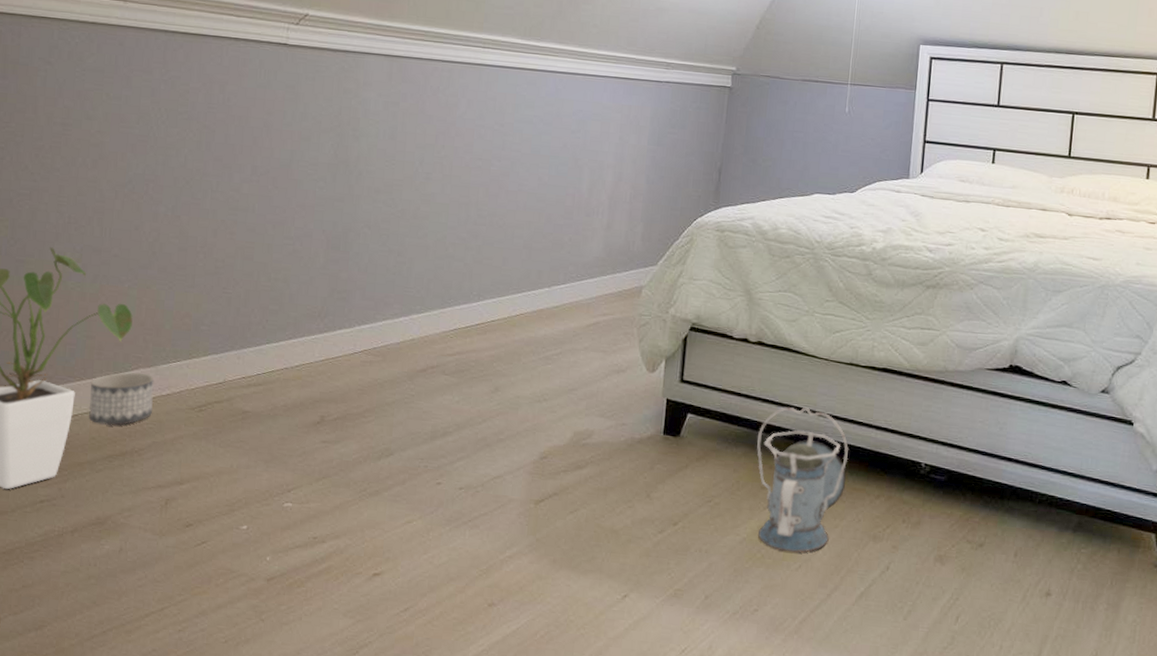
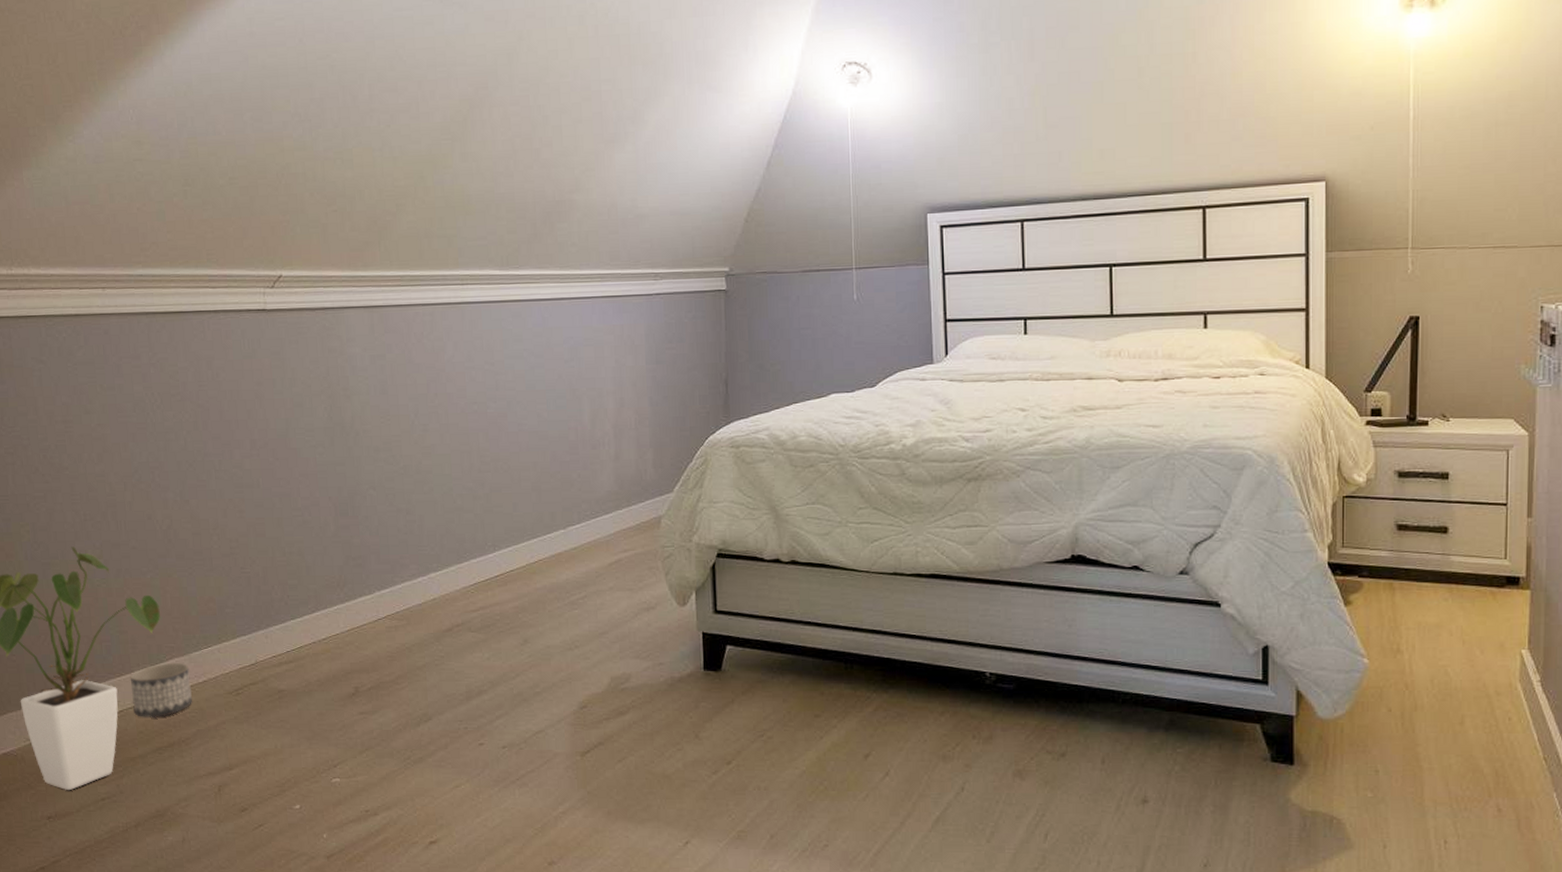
lantern: present [757,407,849,553] -> none [804,626,906,782]

